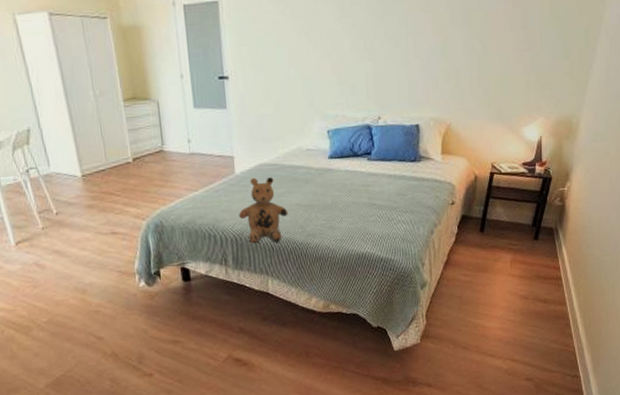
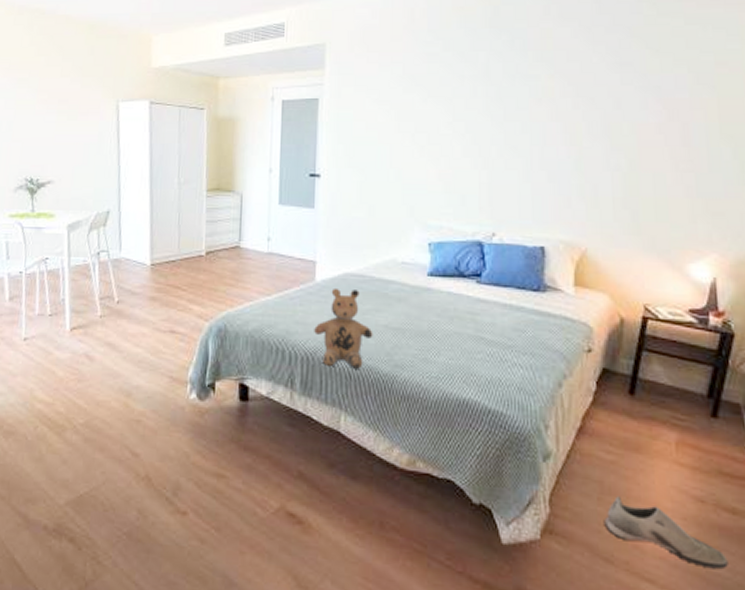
athletic shoe: none [462,304,540,341] -> present [603,496,728,570]

